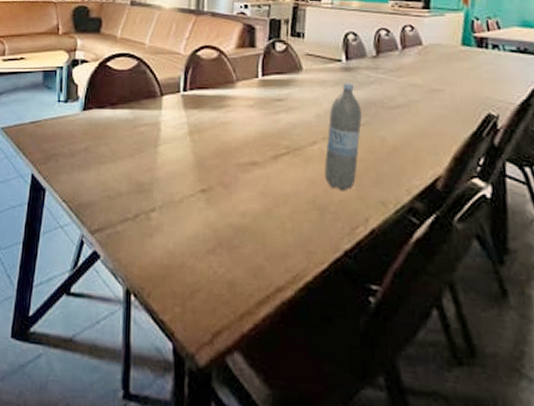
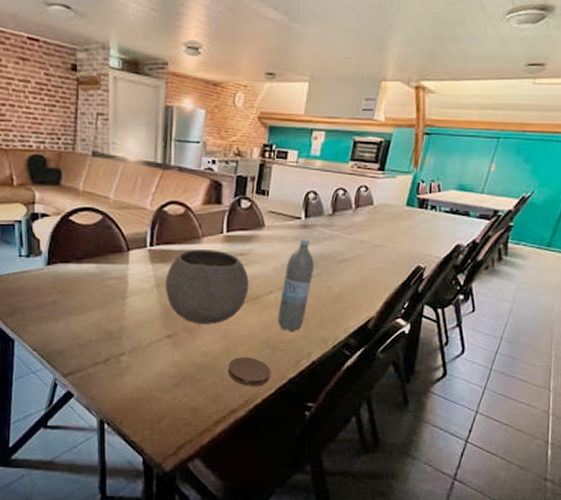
bowl: none [198,95,289,178] -> present [164,249,249,324]
coaster: none [270,220,322,258] -> present [228,357,271,386]

